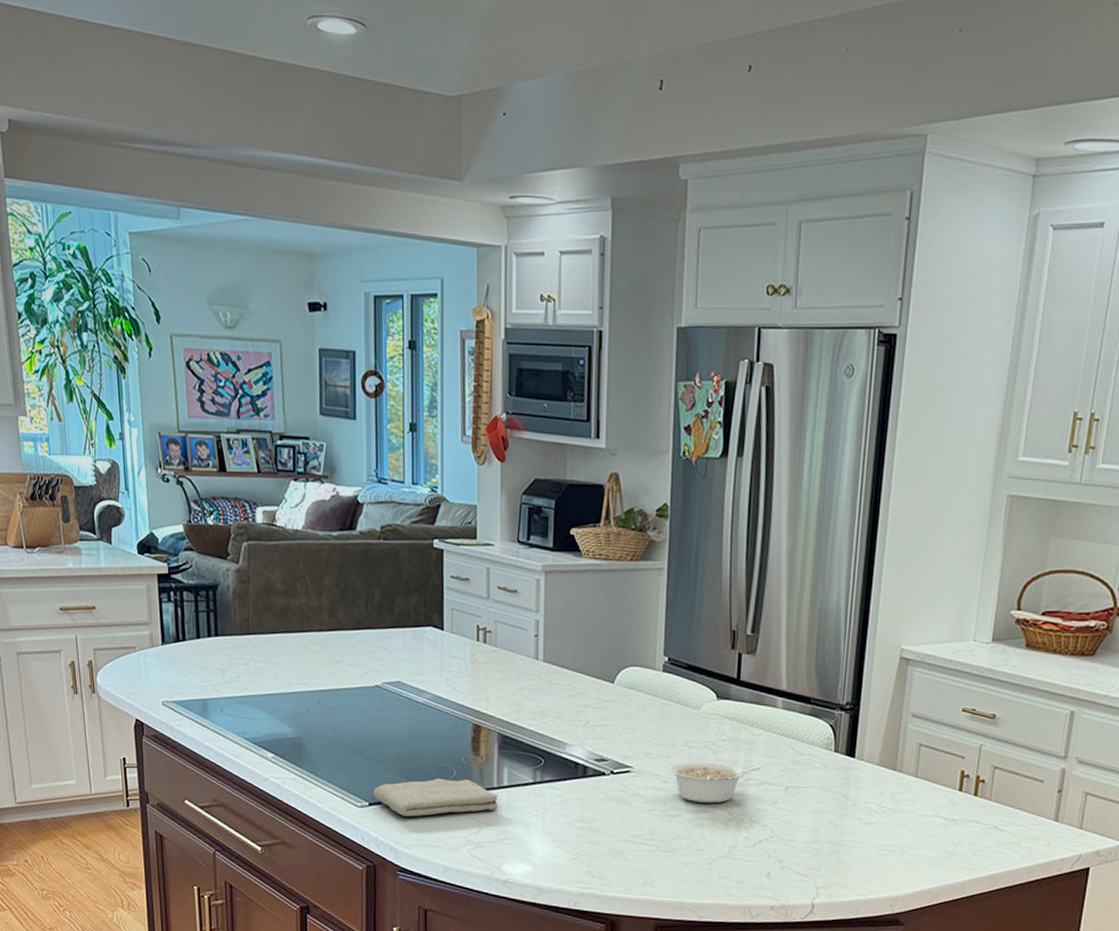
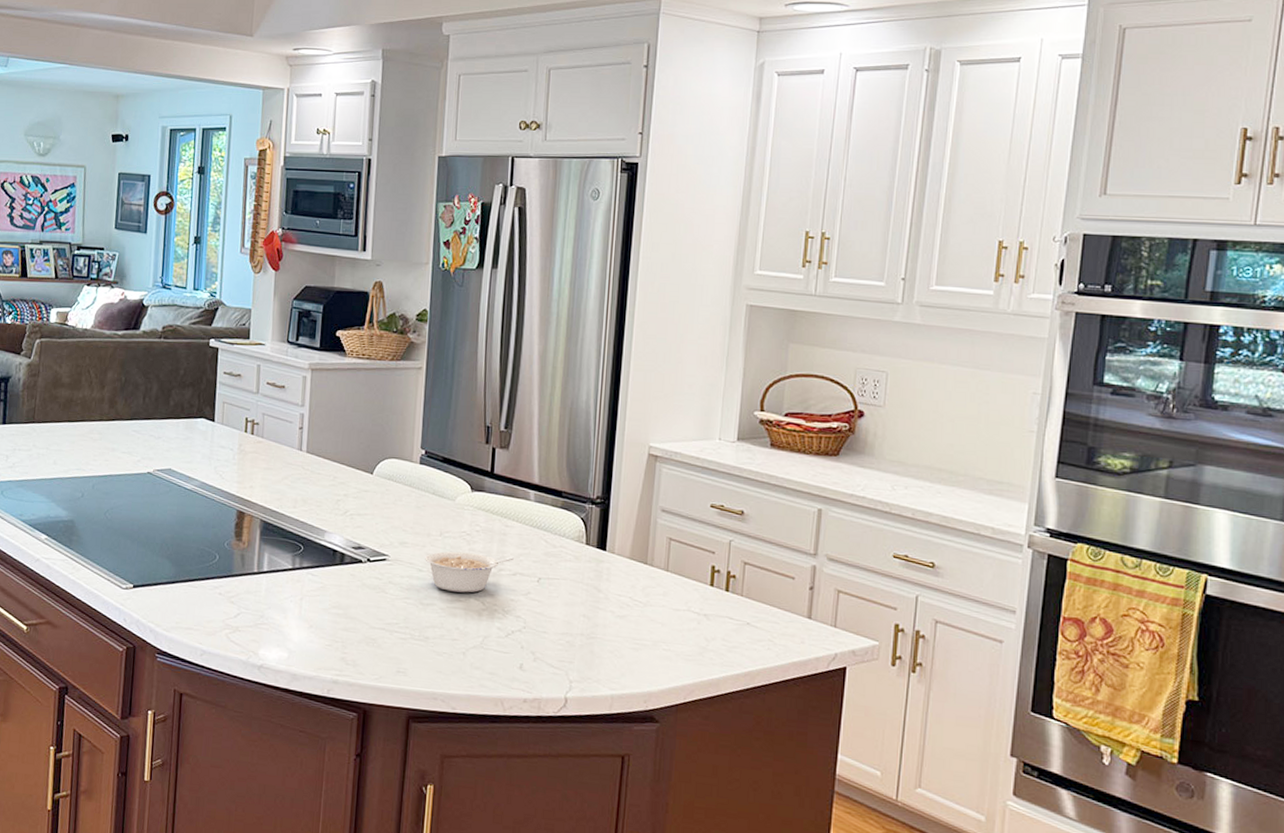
washcloth: present [373,778,498,817] -> none [137,562,258,600]

